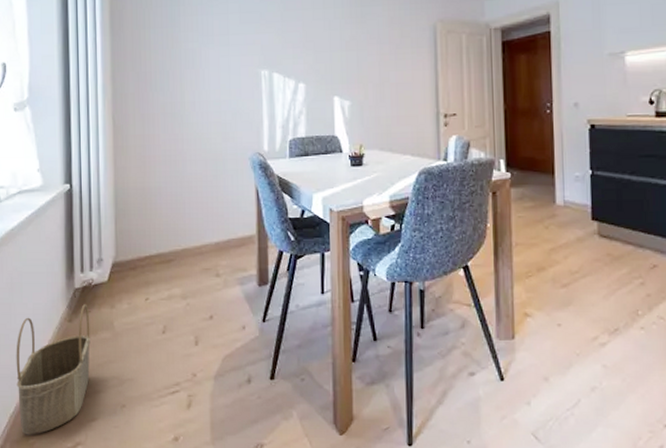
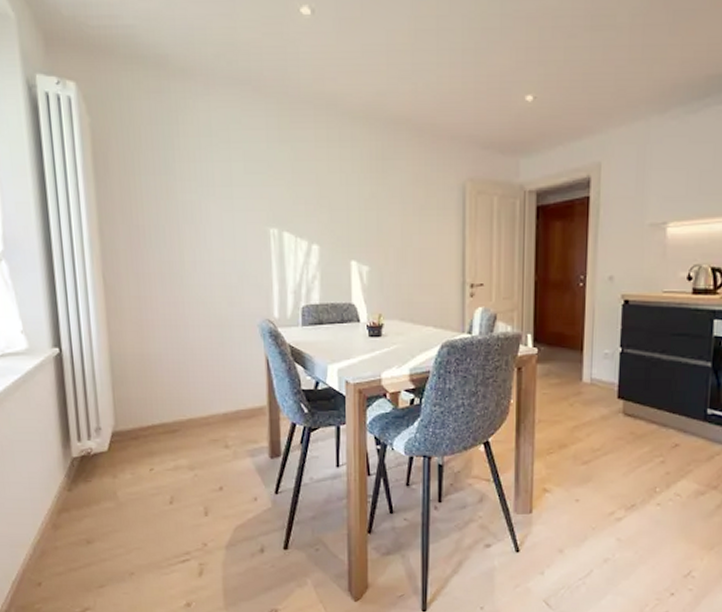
wicker basket: present [16,304,90,435] -> none [13,474,95,601]

